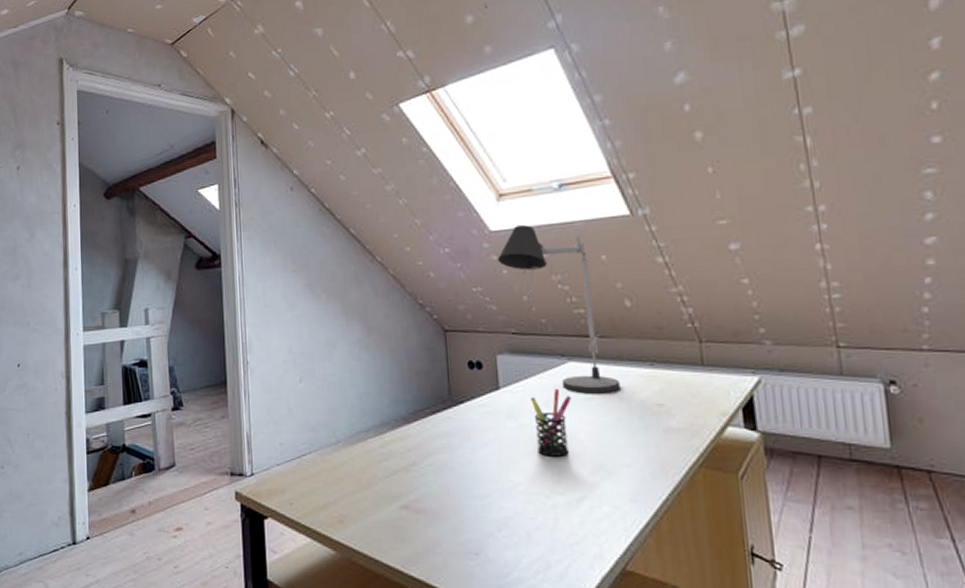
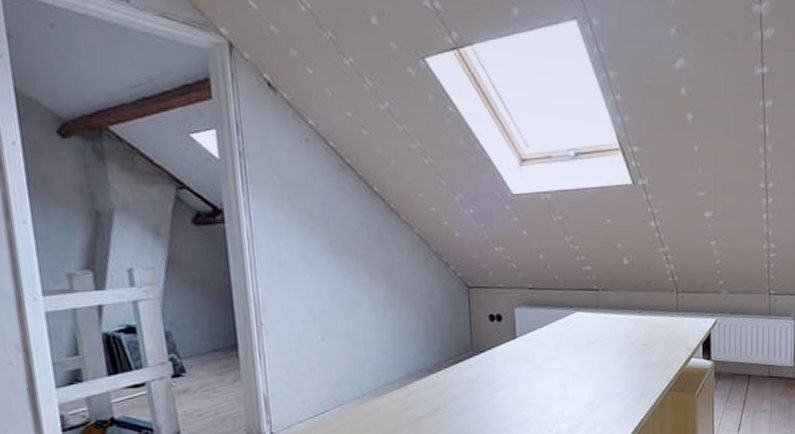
desk lamp: present [497,224,620,394] -> none [518,189,615,338]
pen holder: present [531,388,572,456] -> none [543,335,577,392]

